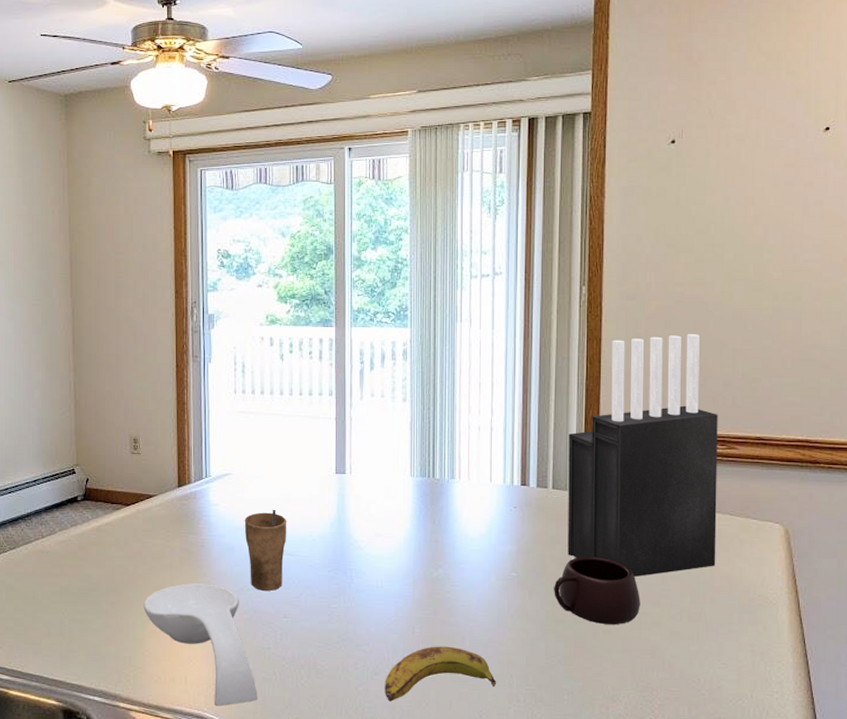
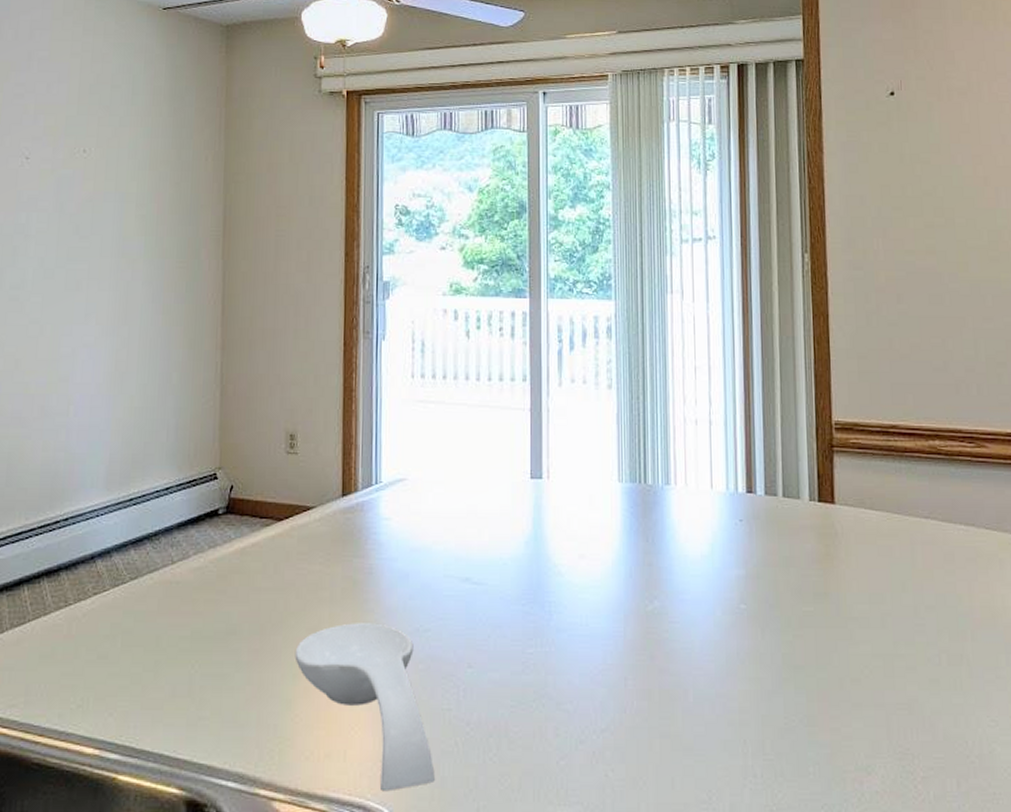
cup: present [244,509,287,591] -> none [421,524,473,631]
banana: present [385,646,497,701] -> none [592,703,728,780]
mug: present [554,556,640,625] -> none [790,582,892,672]
knife block: present [567,334,718,577] -> none [798,310,975,608]

